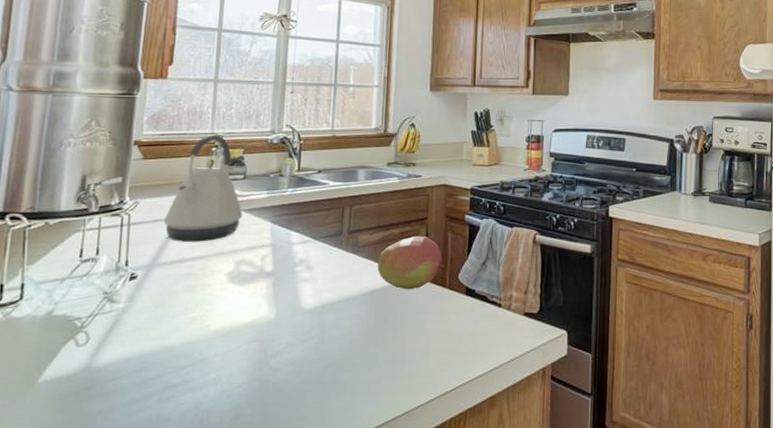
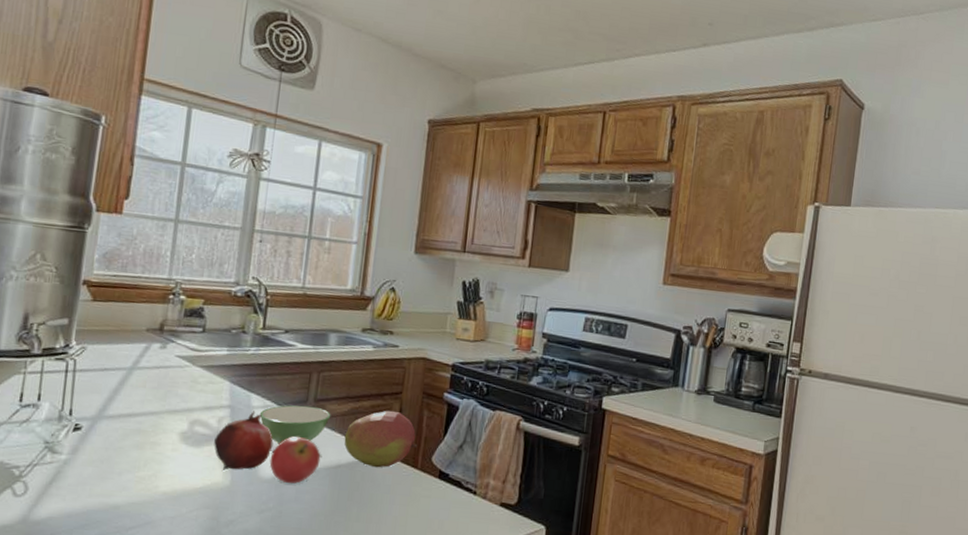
kettle: present [163,134,243,242] -> none [112,280,200,397]
fruit: none [259,247,313,305] -> present [214,411,274,470]
bowl: none [299,238,364,276] -> present [259,405,331,444]
fruit: none [310,268,357,311] -> present [269,437,321,484]

